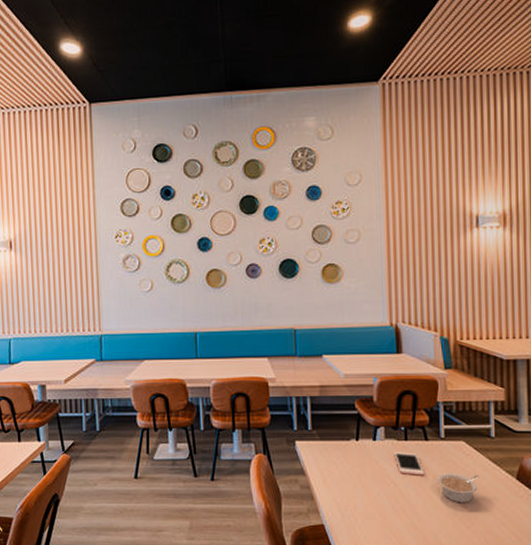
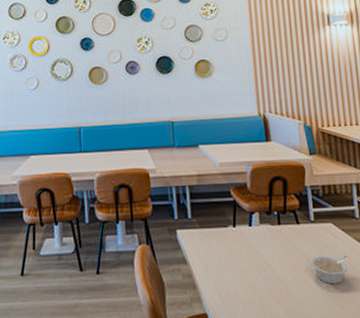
cell phone: present [394,451,425,476] -> none [269,235,298,259]

